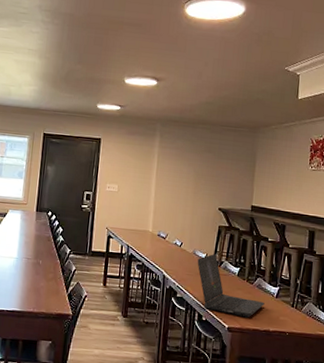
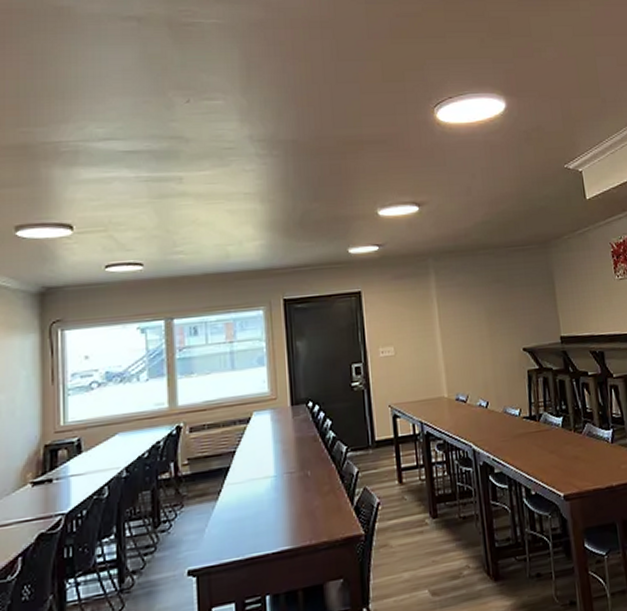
laptop computer: present [197,253,265,318] -> none [510,405,600,480]

